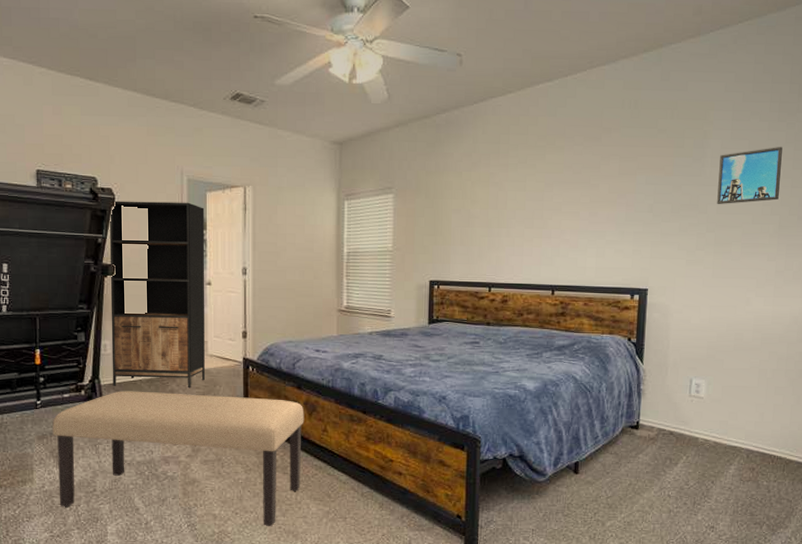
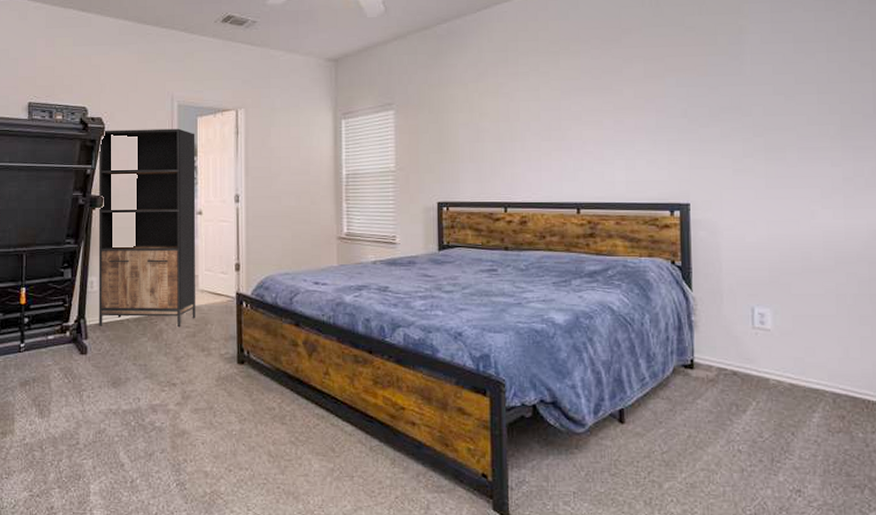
bench: present [52,391,305,527] -> none [36,331,304,487]
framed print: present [717,147,782,204] -> none [761,38,836,105]

